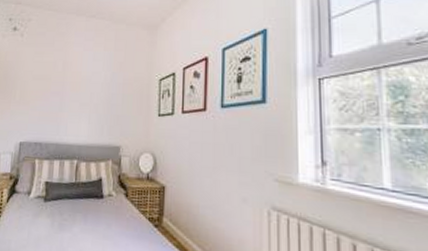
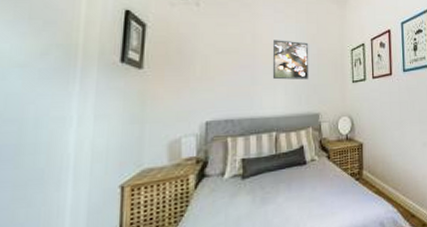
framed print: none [78,68,115,109] -> present [272,40,309,80]

